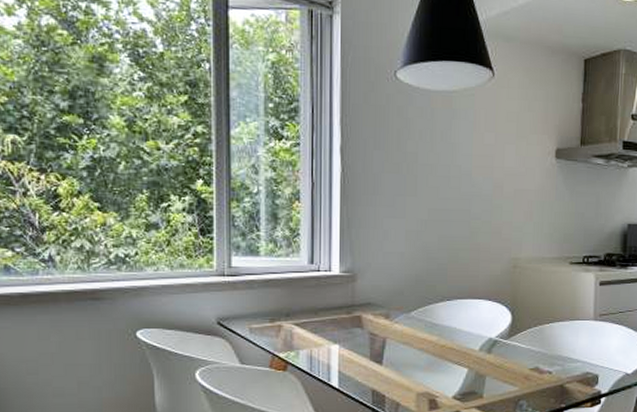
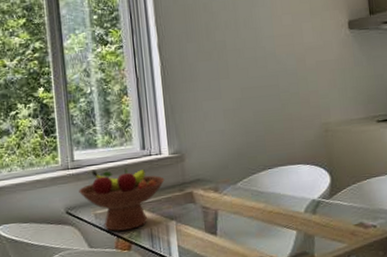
fruit bowl: none [234,279,332,349] -> present [79,169,165,232]

